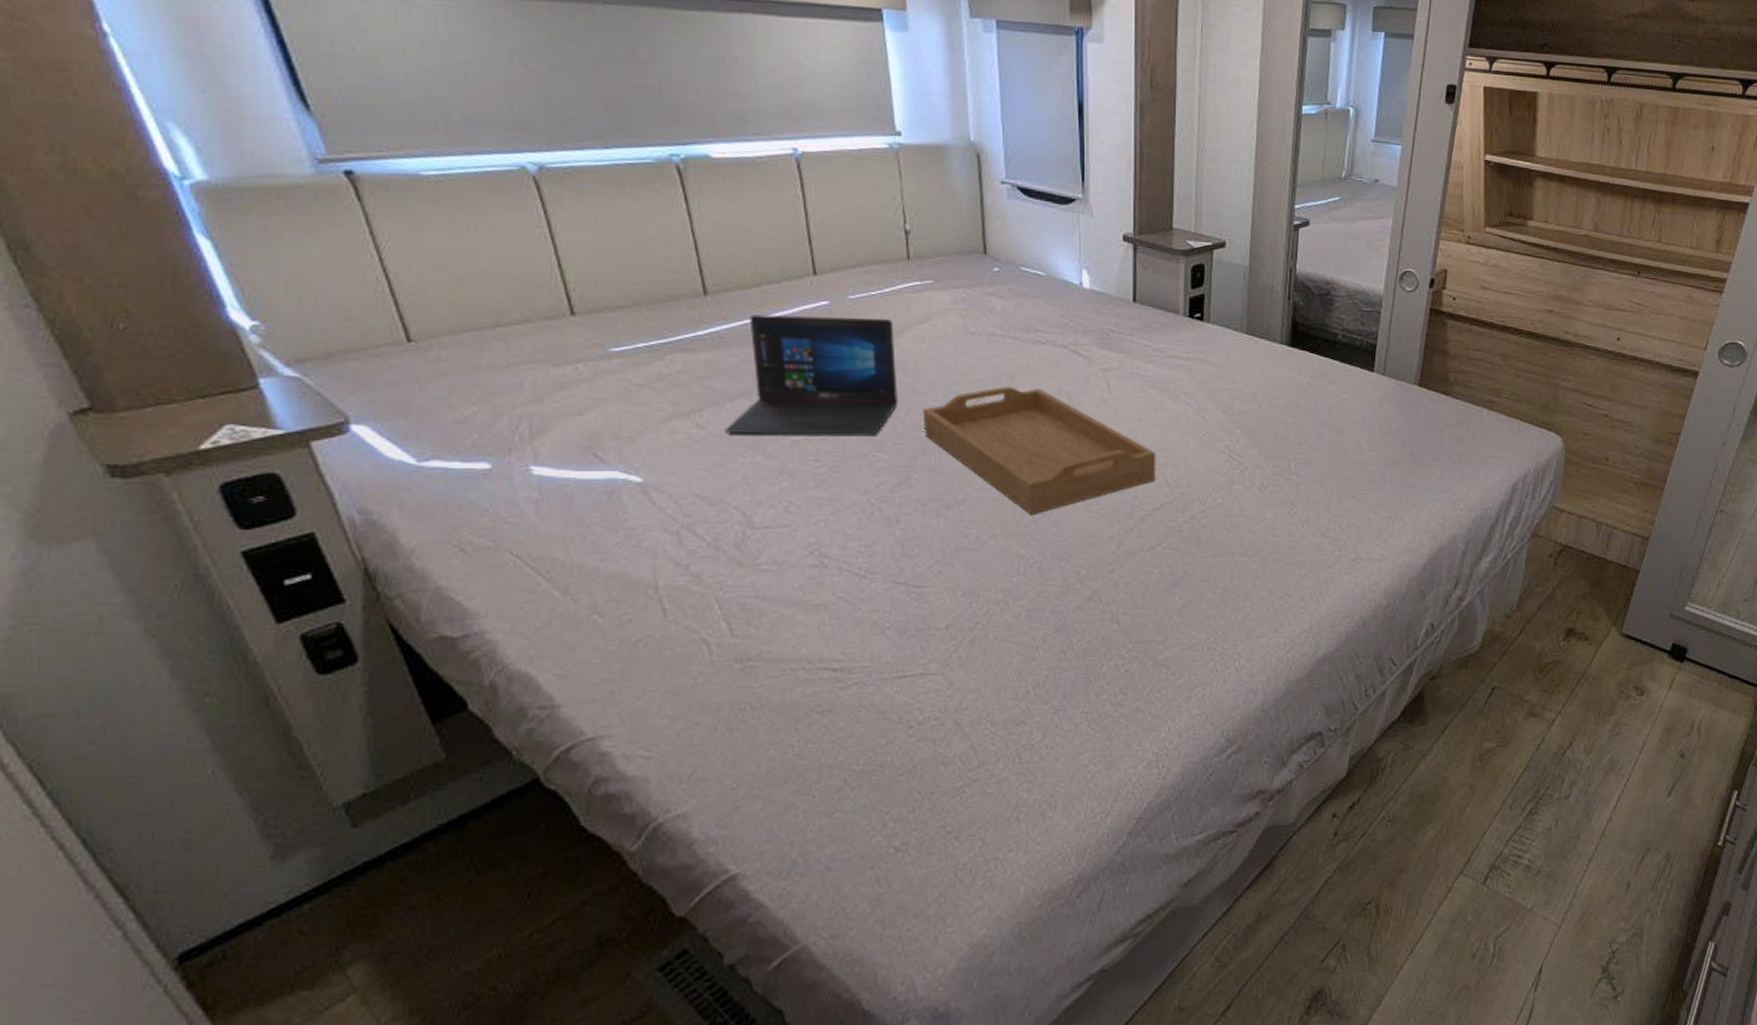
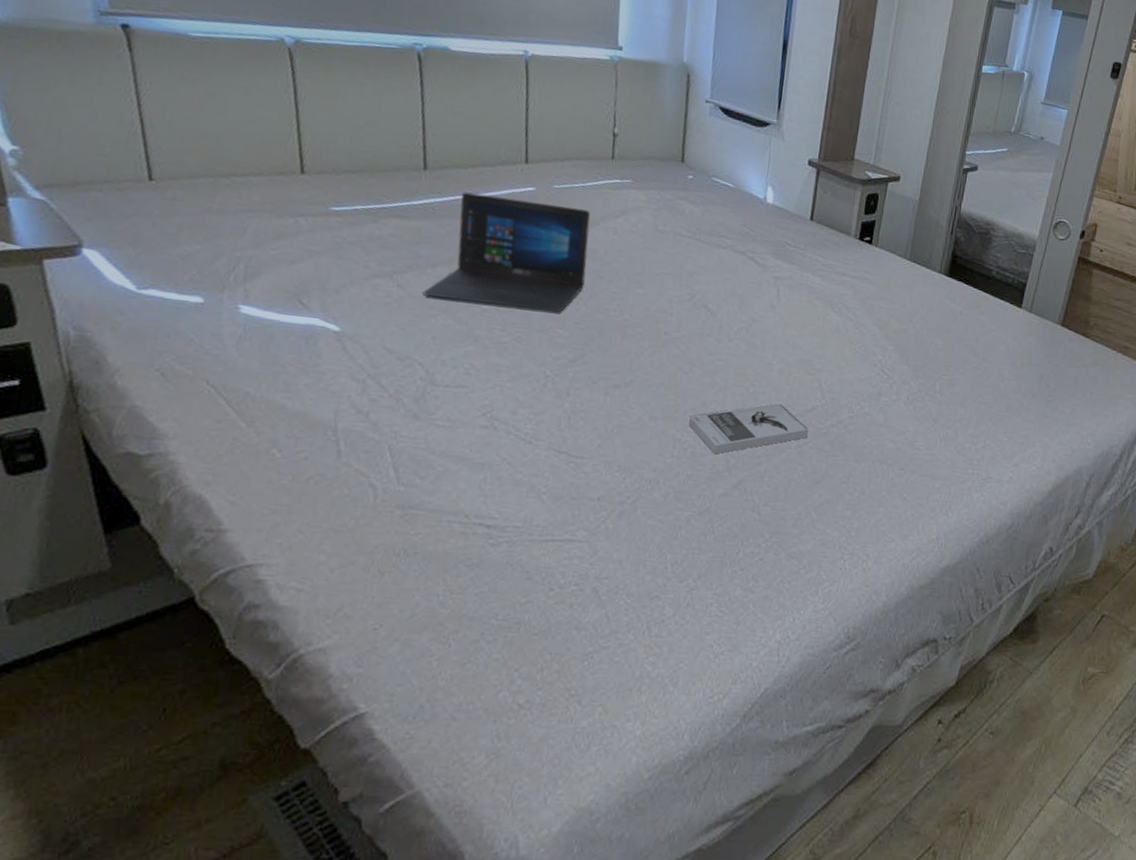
serving tray: present [922,385,1156,514] -> none [604,282,814,403]
book: none [1030,505,1161,567] -> present [688,403,810,454]

